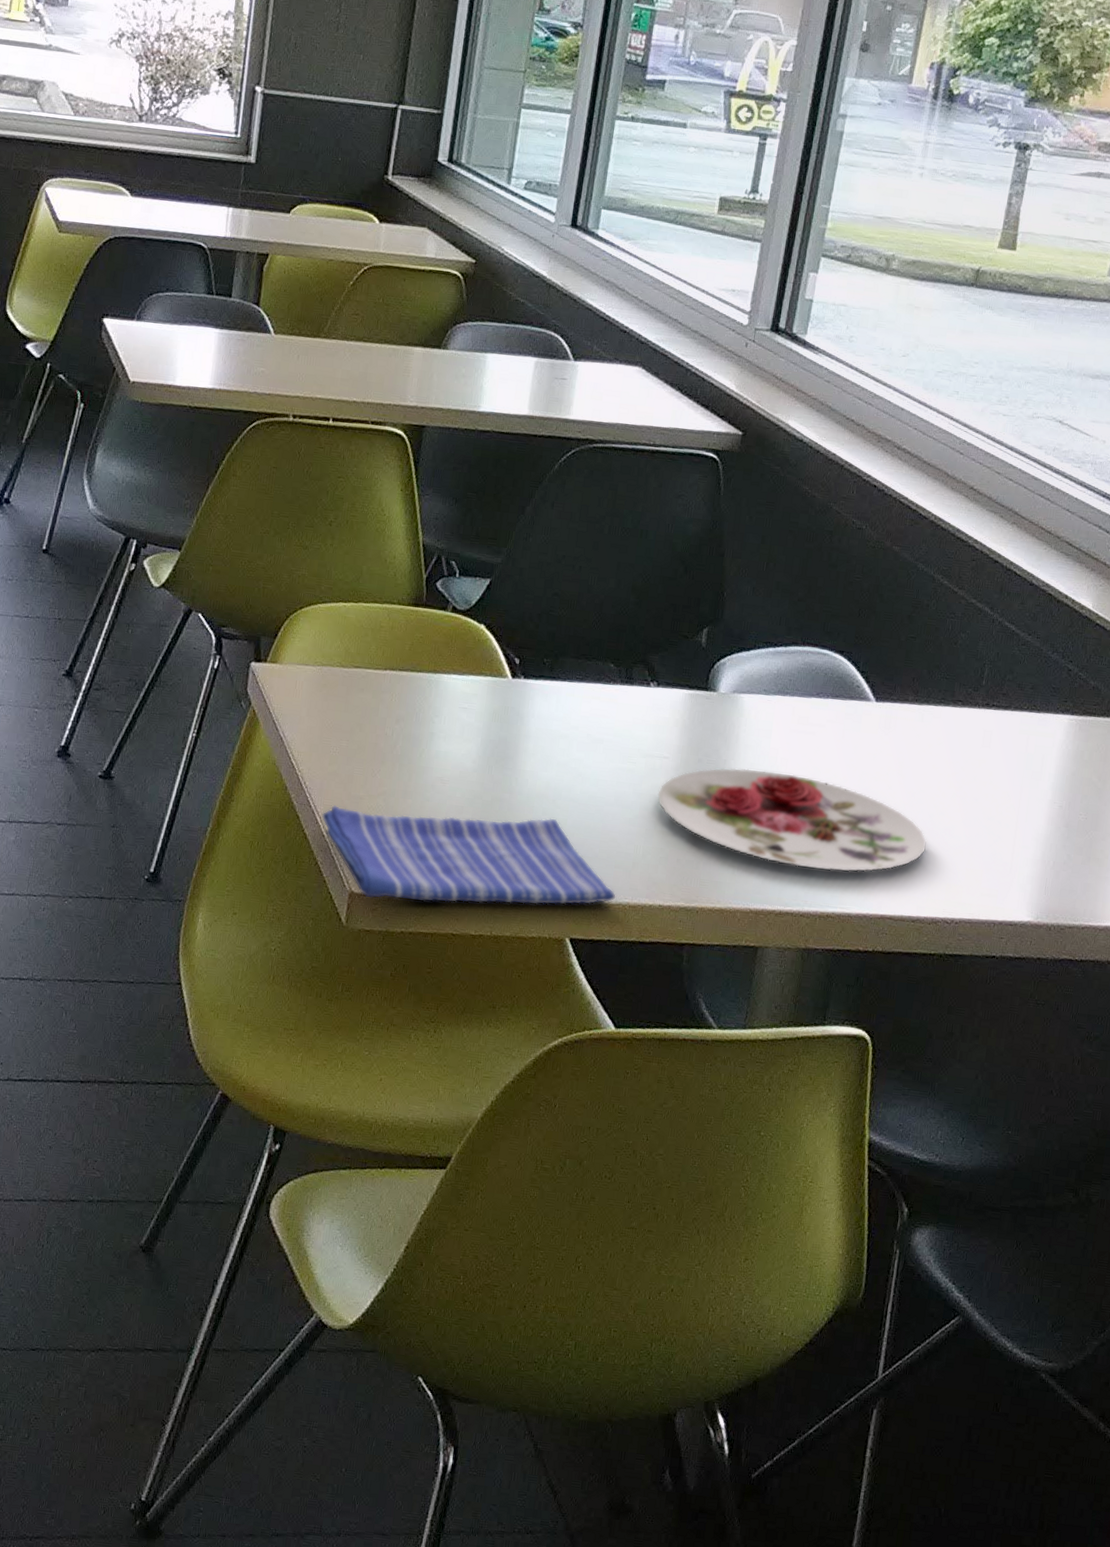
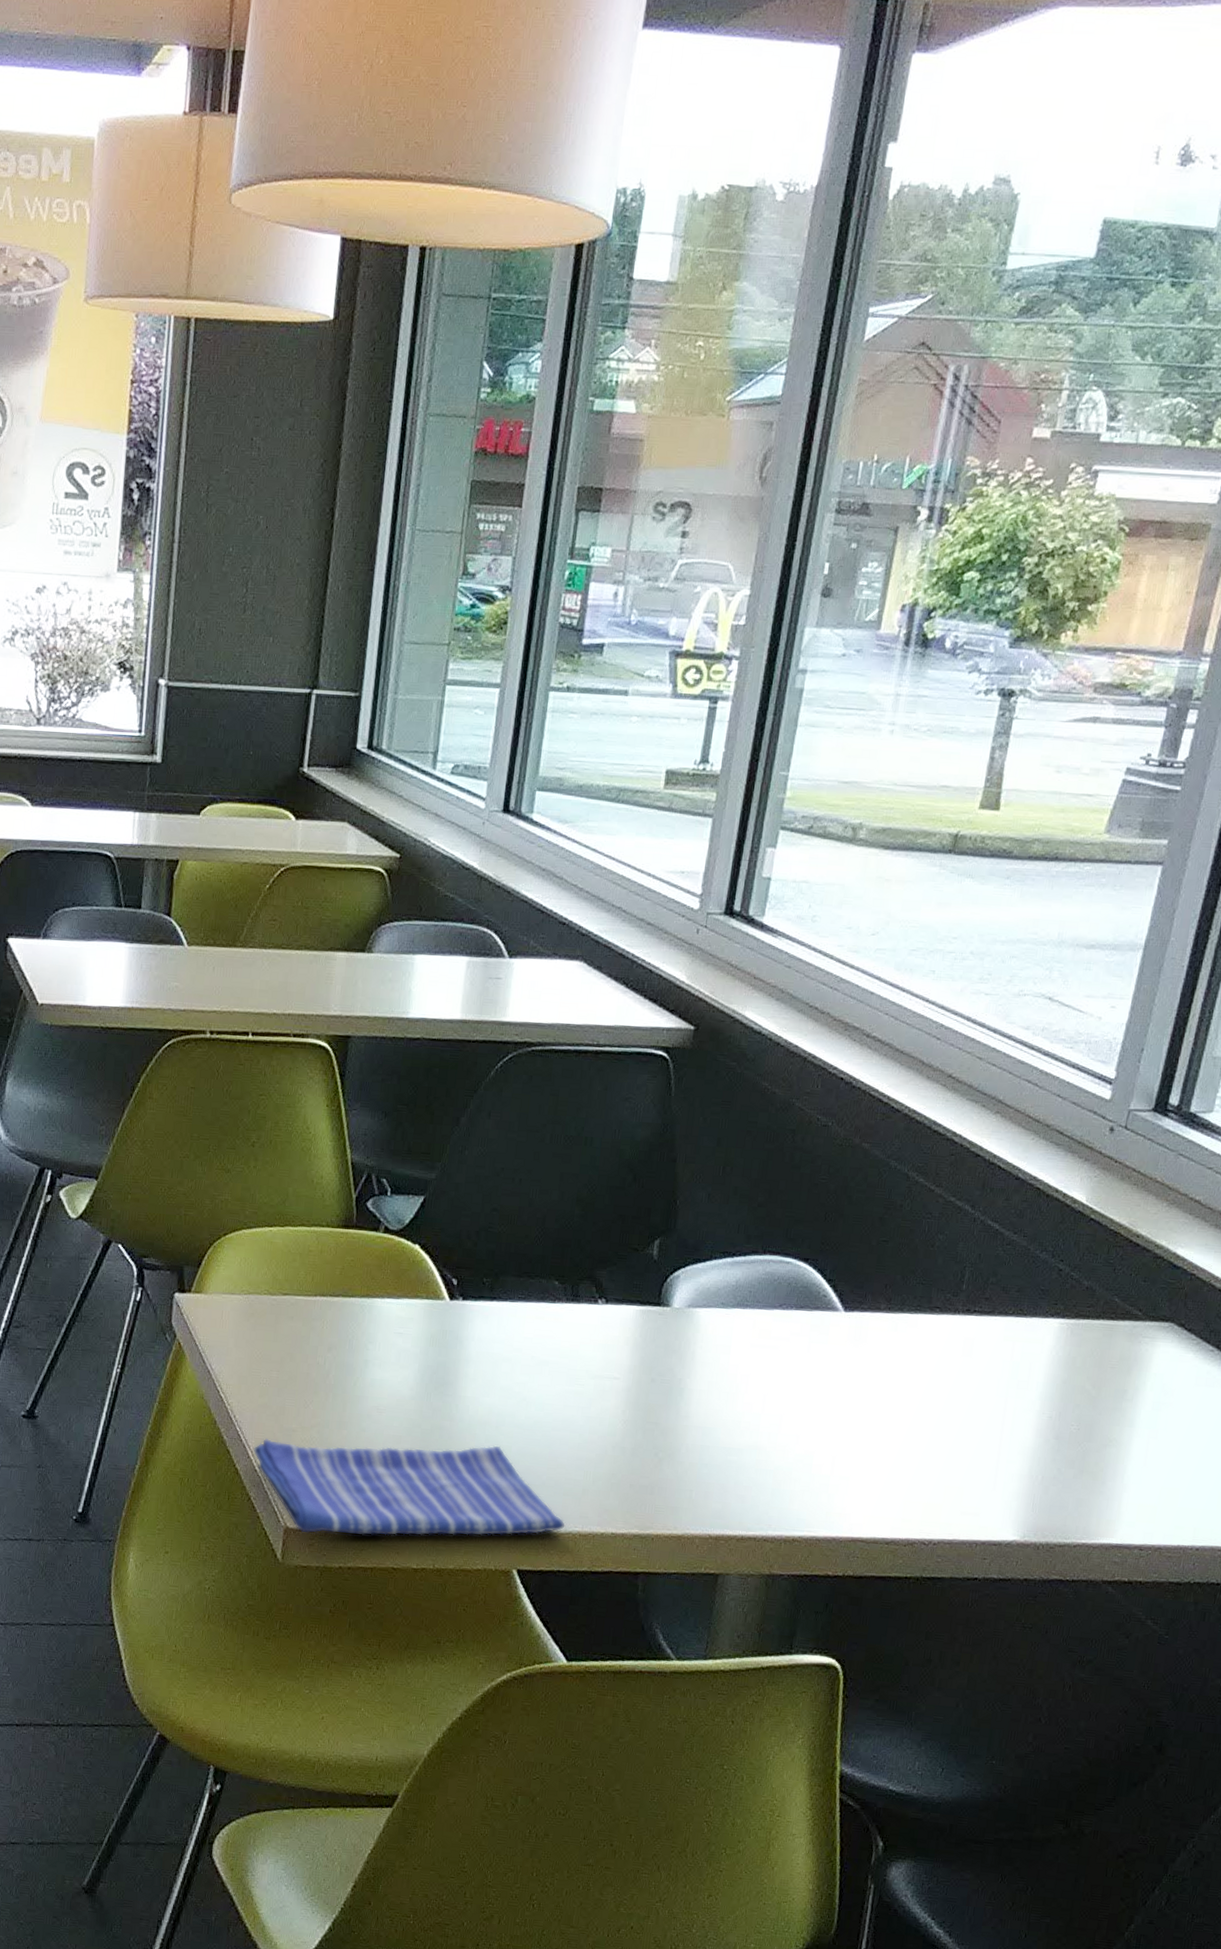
plate: present [657,768,927,872] -> none [607,1387,902,1493]

